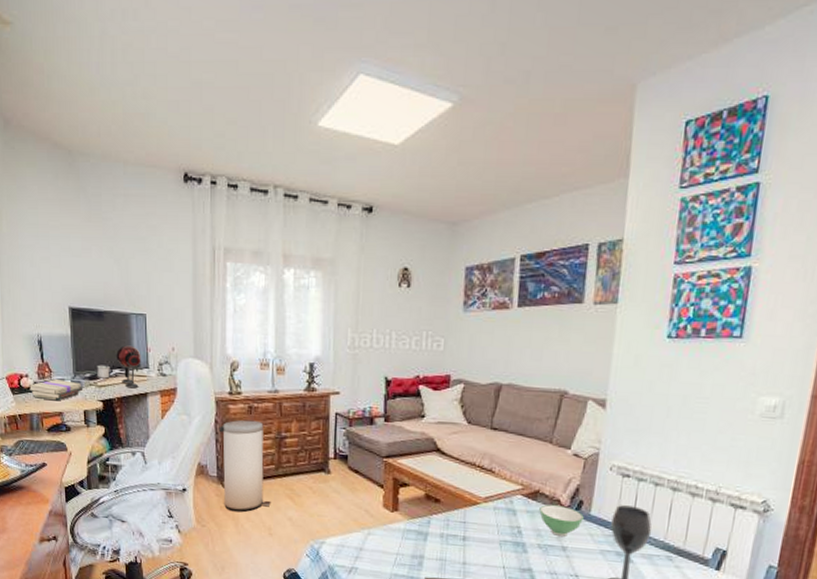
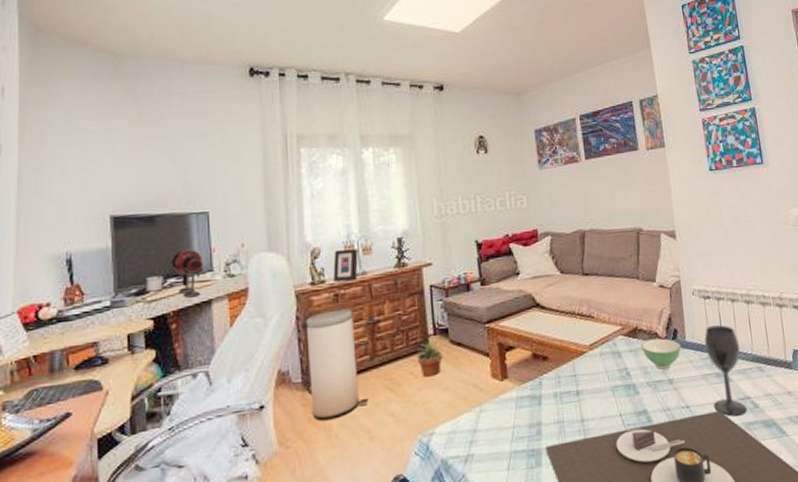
books: present [29,379,84,401] -> none [51,301,127,331]
picture frame: none [249,366,272,396] -> present [333,249,358,282]
potted plant: none [316,462,342,495] -> present [416,339,446,377]

